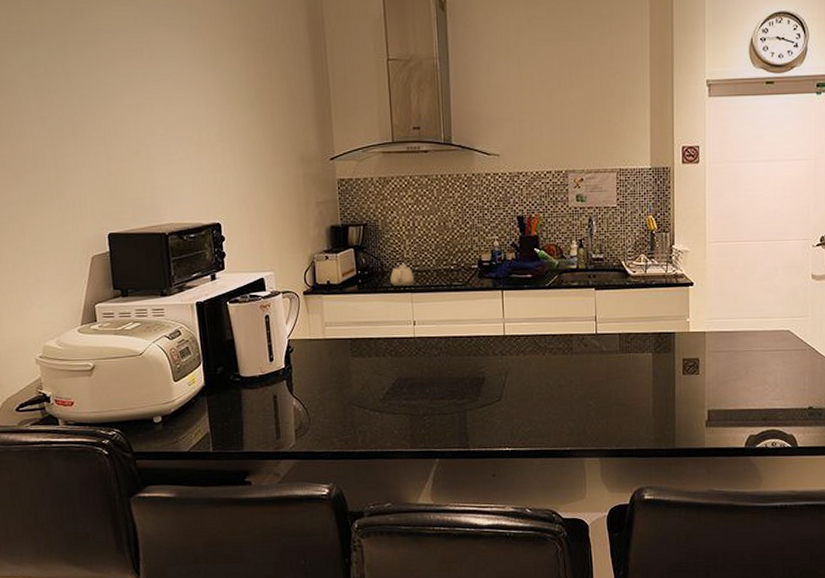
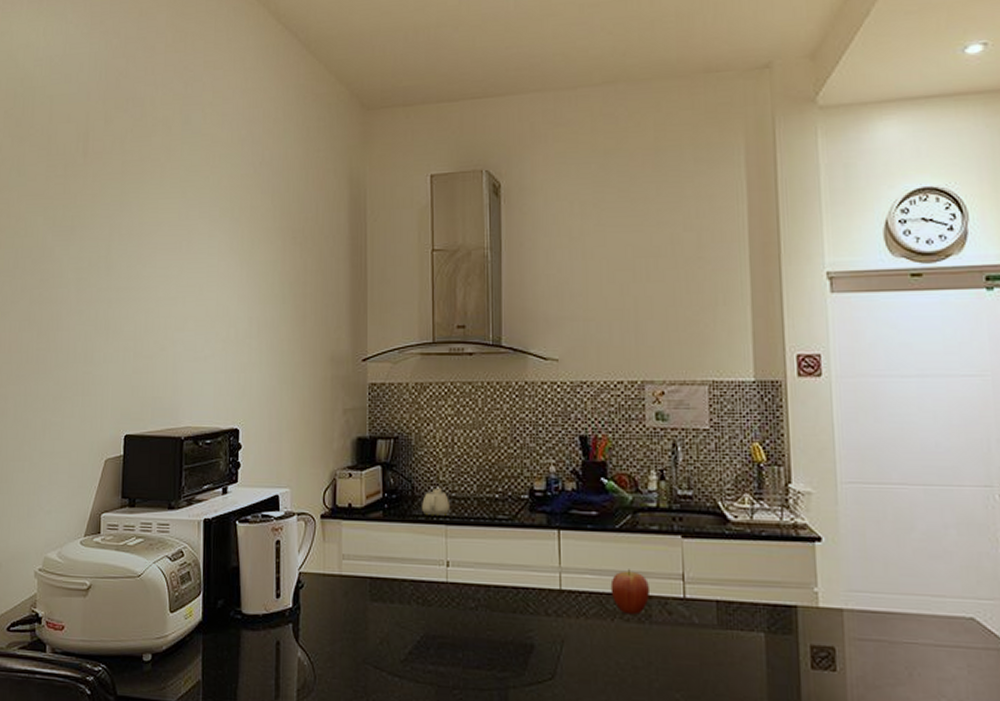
fruit: none [542,316,572,349] -> present [610,569,651,615]

